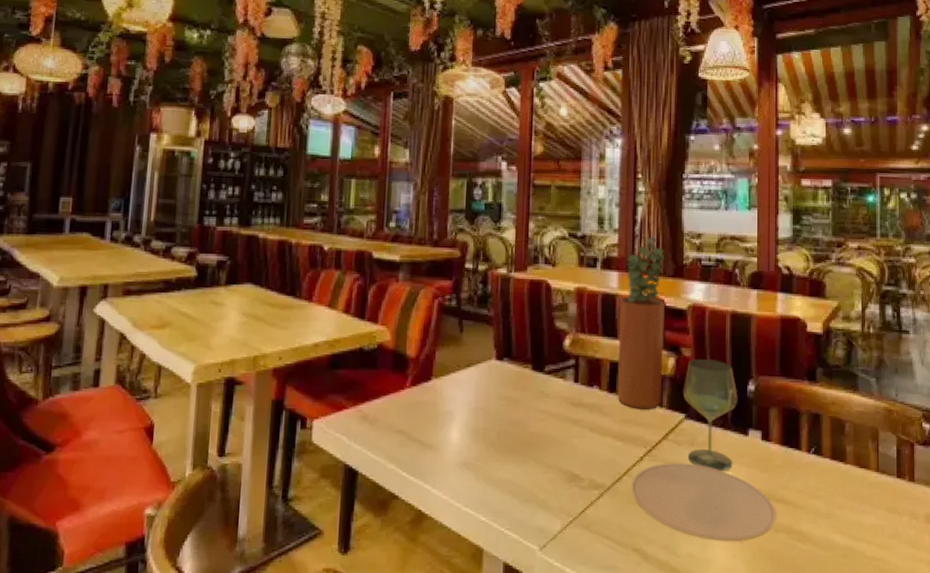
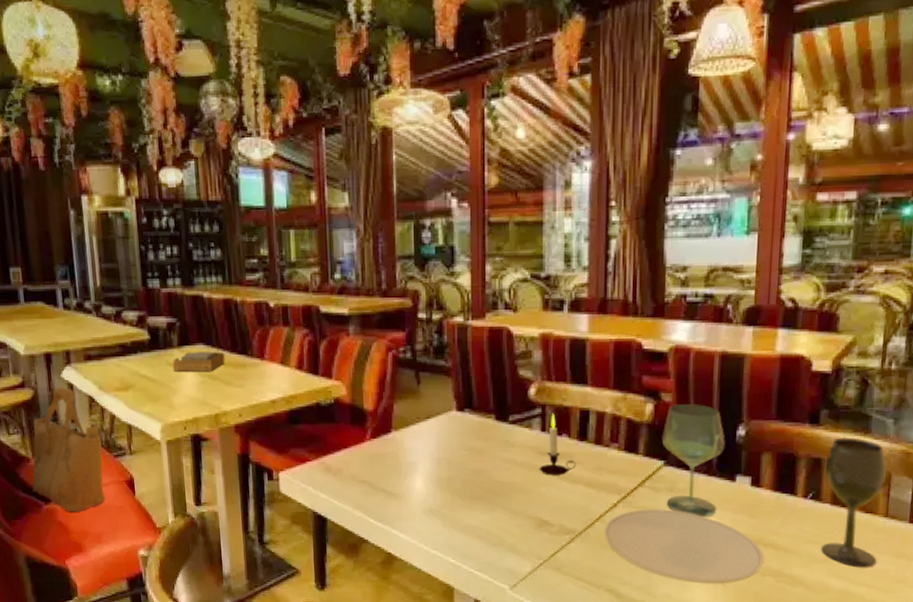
handbag: none [34,322,126,464] -> present [32,387,106,512]
napkin holder: none [217,291,273,313] -> present [173,351,225,372]
candle: none [571,364,606,427] -> present [539,413,576,475]
vase: present [617,229,665,411] -> none [588,265,643,458]
wine glass: none [823,394,875,523] -> present [820,437,888,568]

